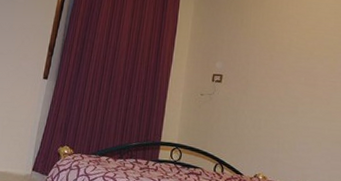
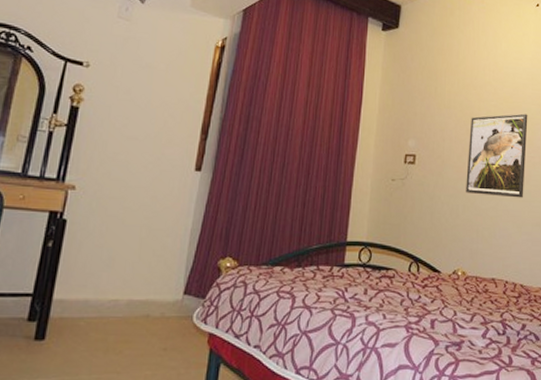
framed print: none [268,43,330,118] -> present [466,113,528,198]

